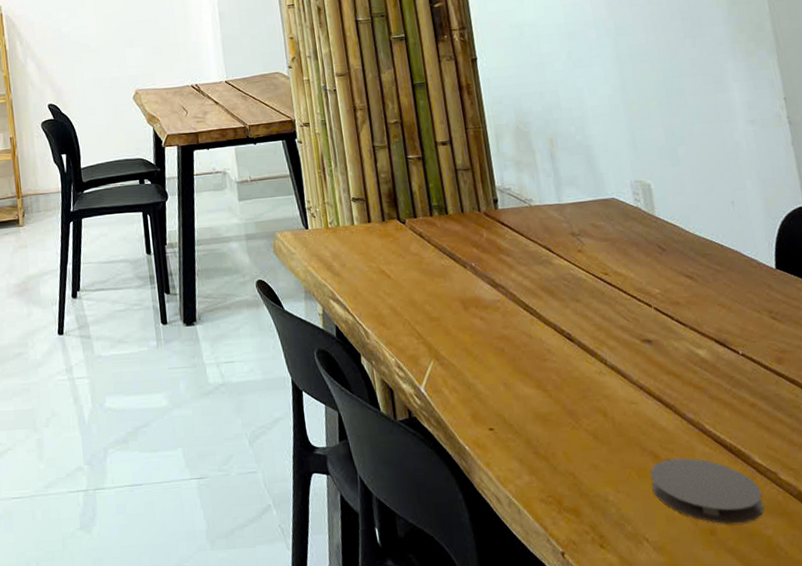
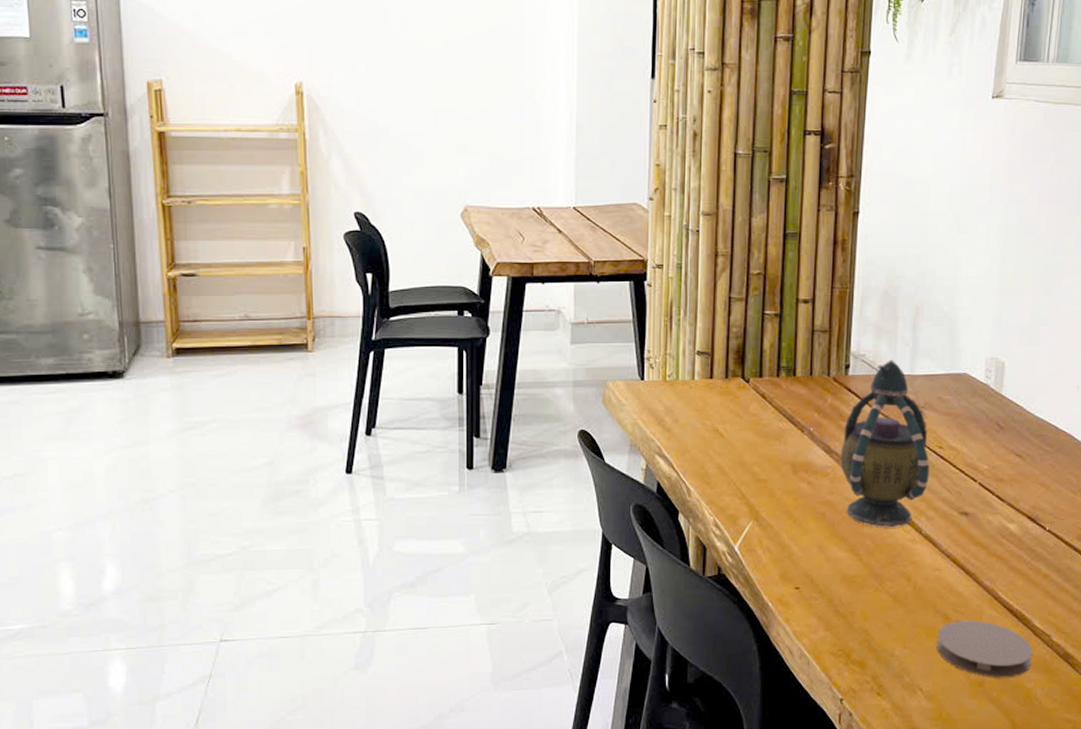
teapot: none [504,191,602,360] -> present [840,360,930,527]

